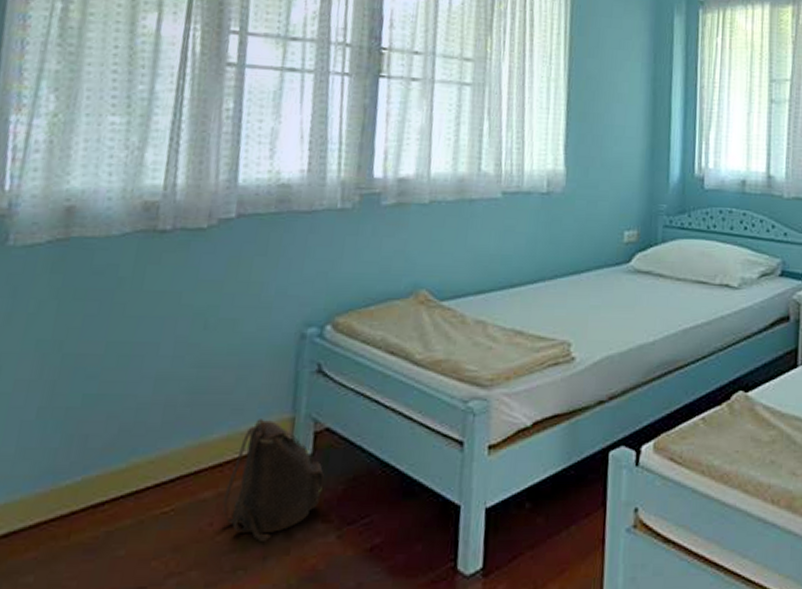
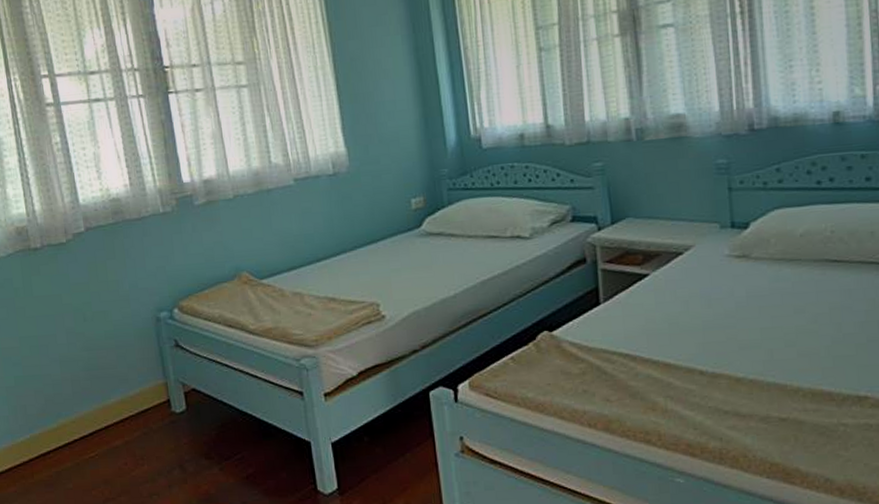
backpack: present [223,419,324,541] -> none [130,385,200,474]

